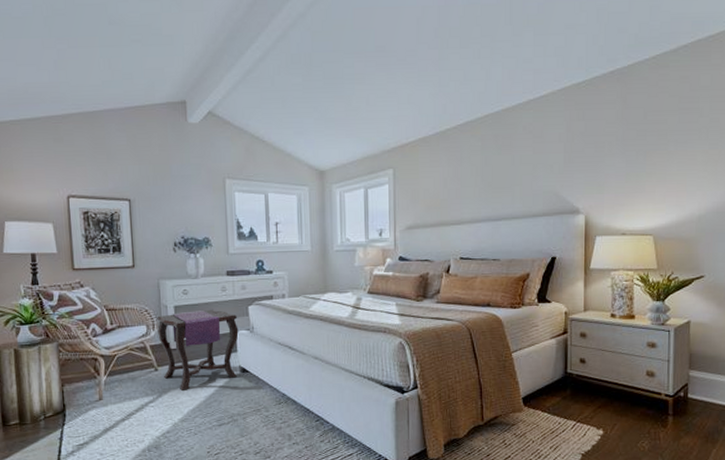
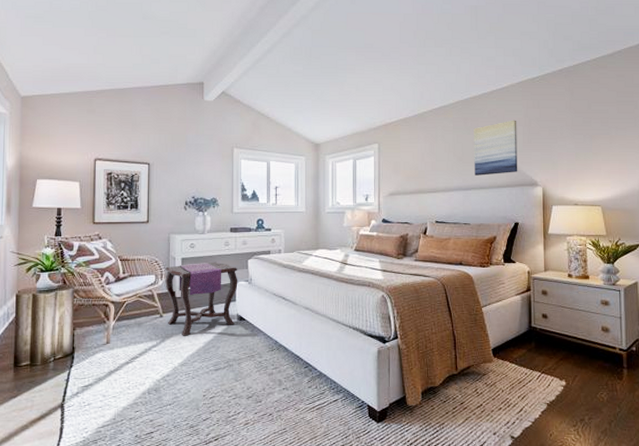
wall art: none [506,135,557,203] -> present [474,120,518,176]

